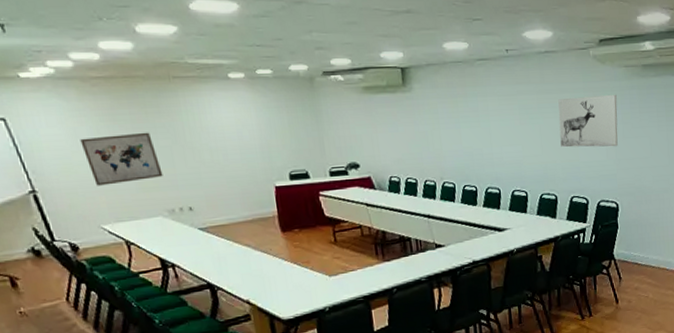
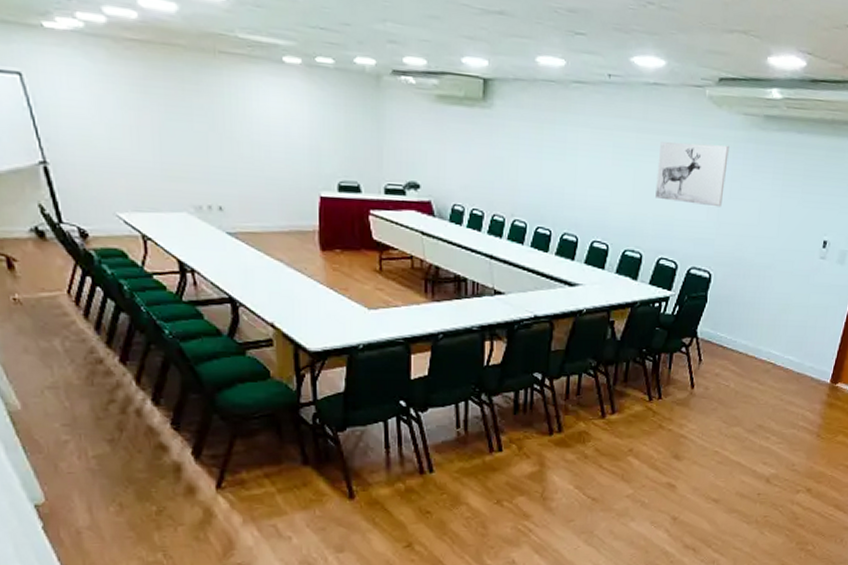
wall art: present [80,132,163,186] -> none [104,108,194,168]

